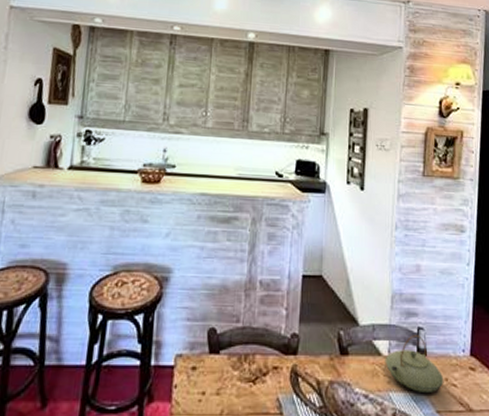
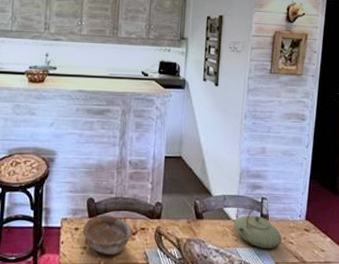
bowl: none [201,349,263,403] -> present [82,215,132,255]

